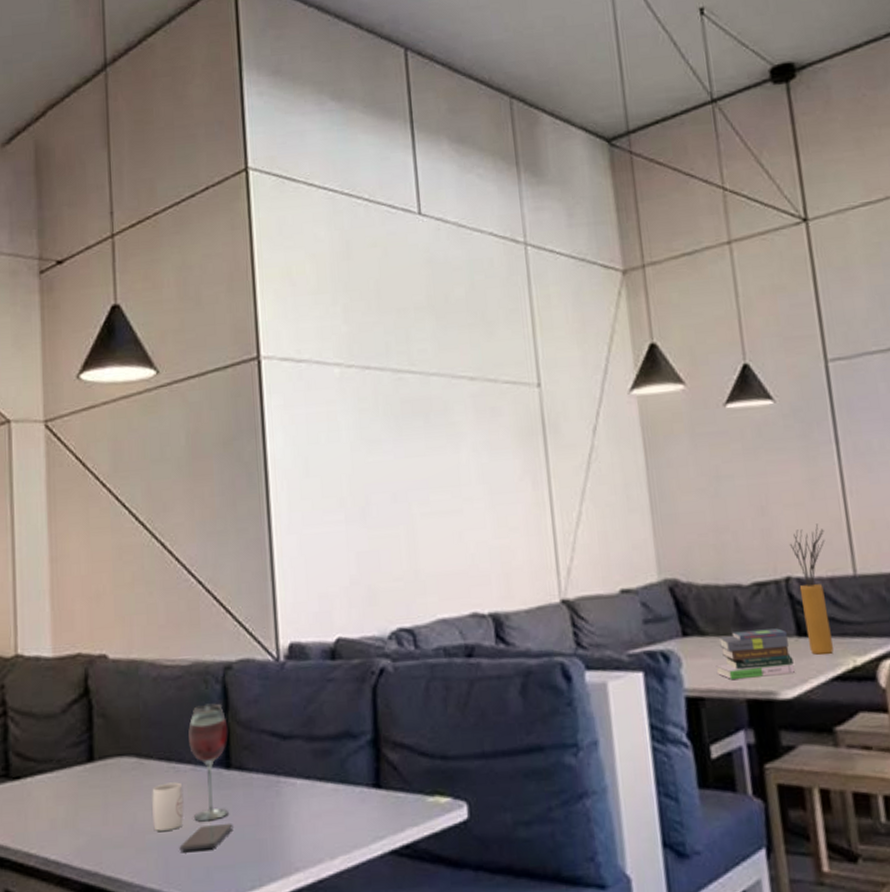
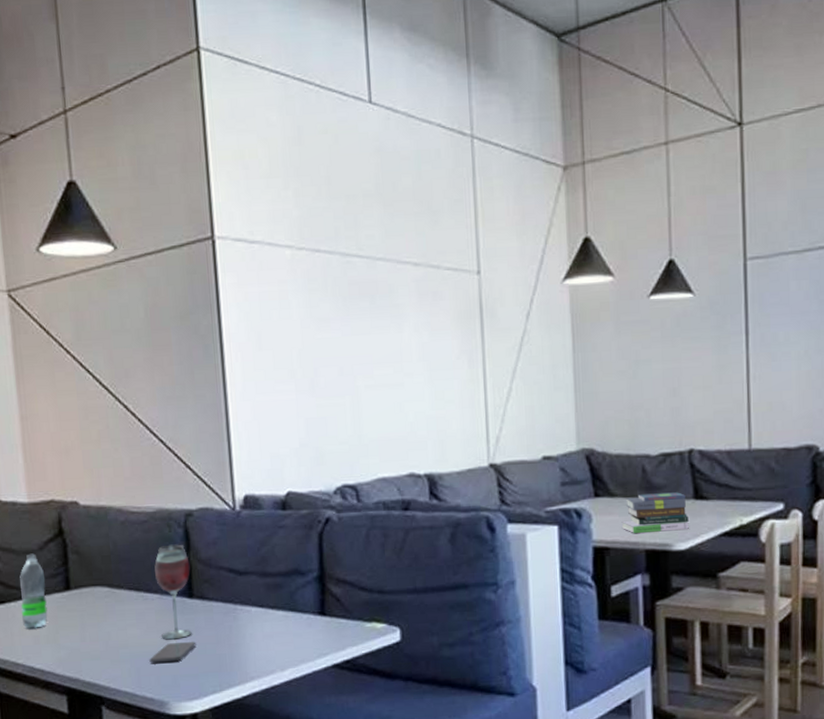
bottle: none [38,717,67,810] -> present [19,553,48,629]
mug: present [151,782,184,831] -> none [123,608,153,647]
vase: present [789,523,834,655] -> none [695,404,727,515]

